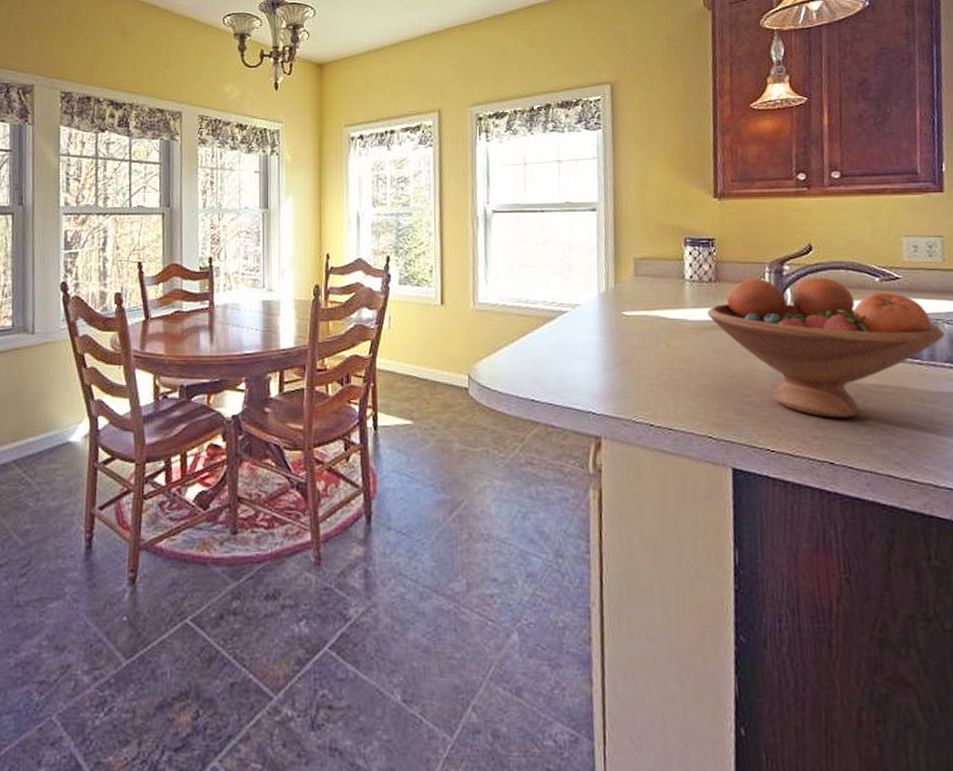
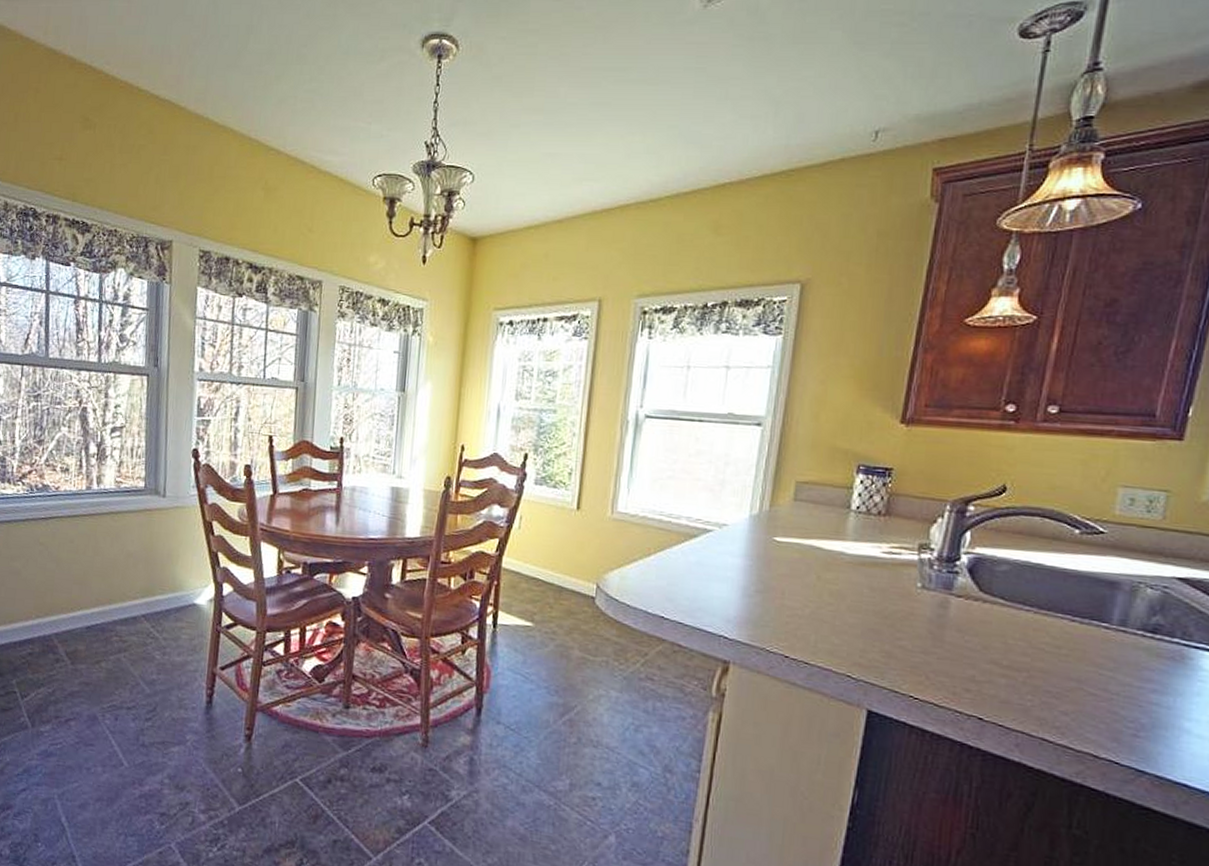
fruit bowl: present [707,277,944,418] -> none [870,515,1144,675]

